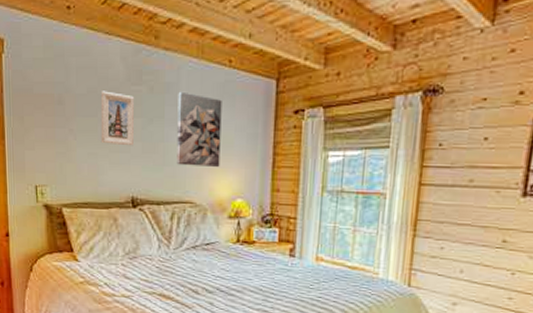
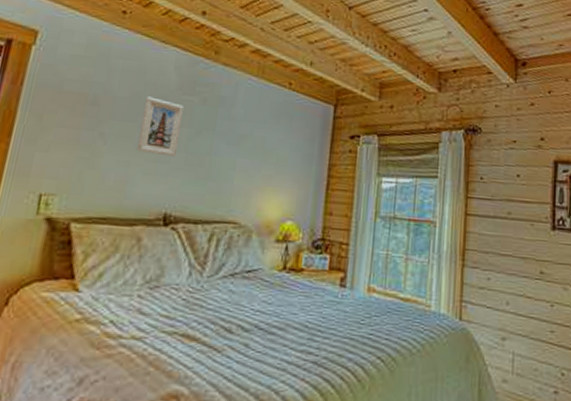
wall art: present [177,91,222,167] -> none [223,106,279,186]

